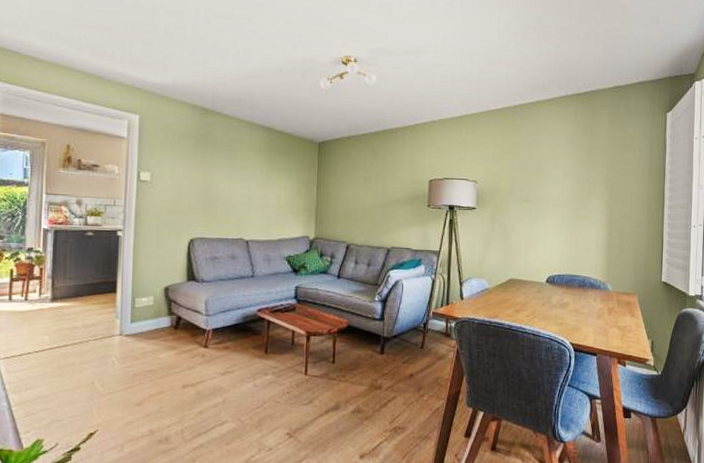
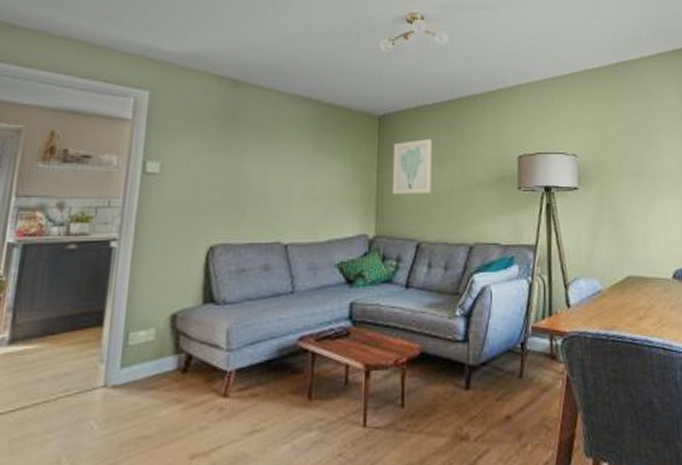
wall art: none [328,163,360,207] -> present [392,139,432,195]

